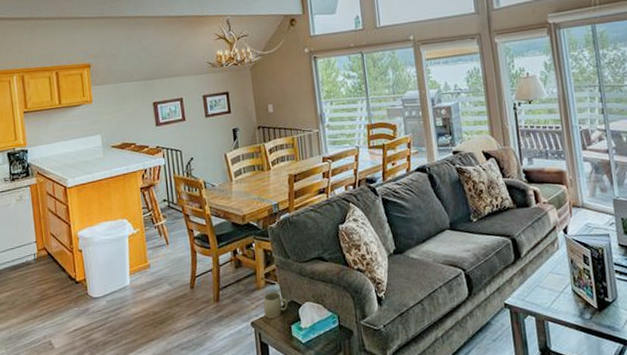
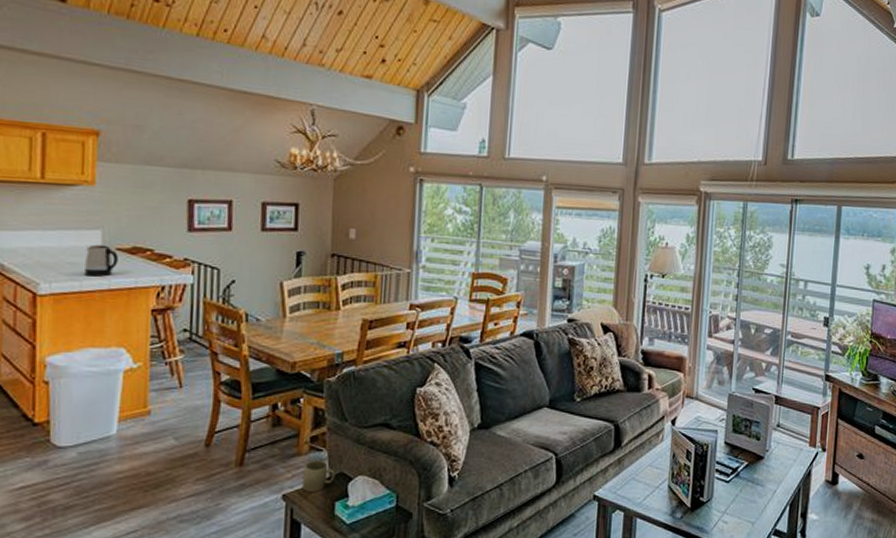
kettle: none [93,145,114,169] -> present [85,244,118,277]

